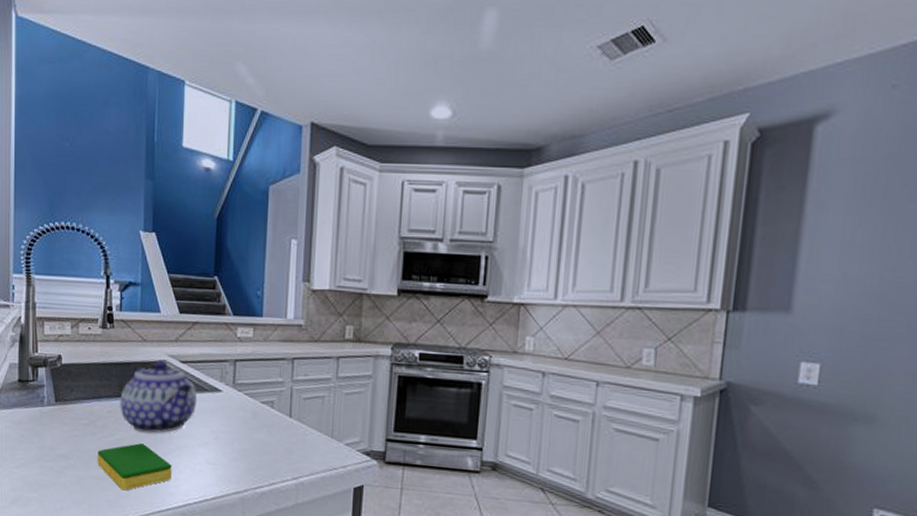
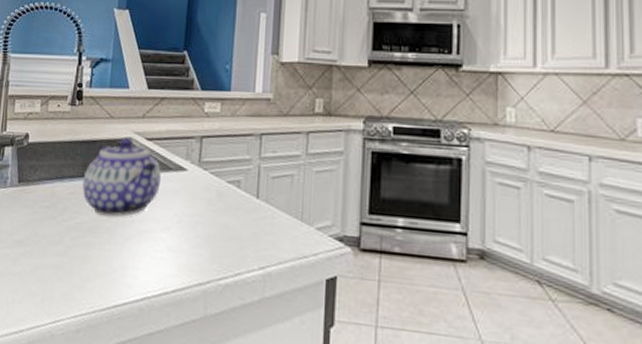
dish sponge: present [97,443,172,491] -> none [54,228,132,282]

